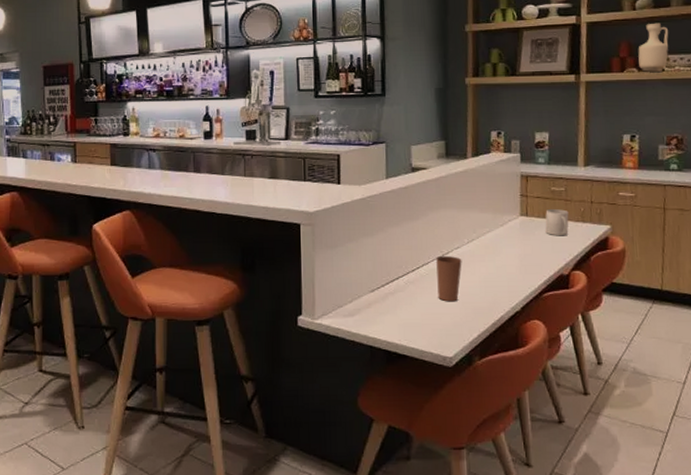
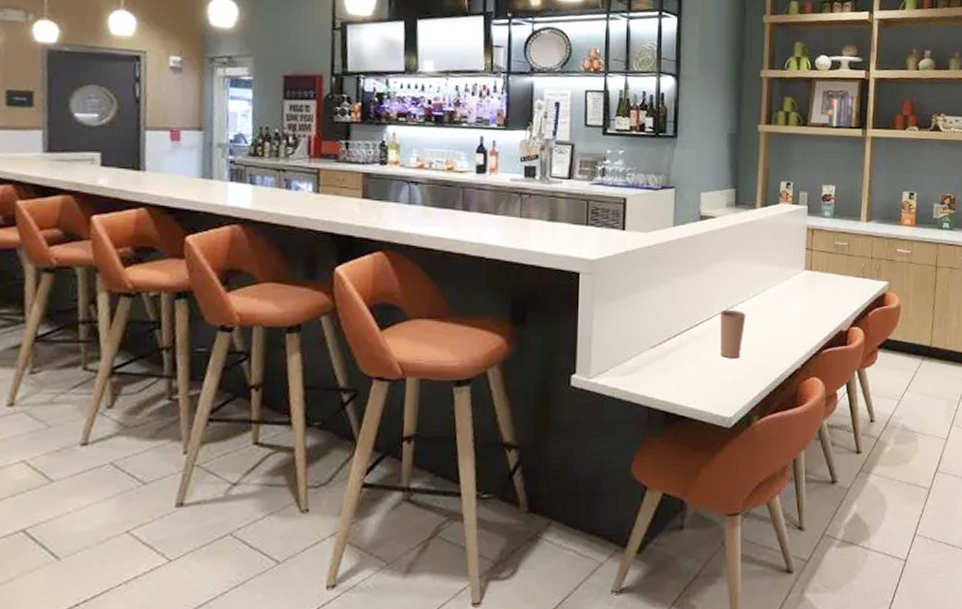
books: none [537,41,573,75] -> present [827,95,861,128]
mug: present [545,209,569,236] -> none [828,264,850,292]
ceramic jug: present [638,22,669,73] -> none [919,84,947,133]

